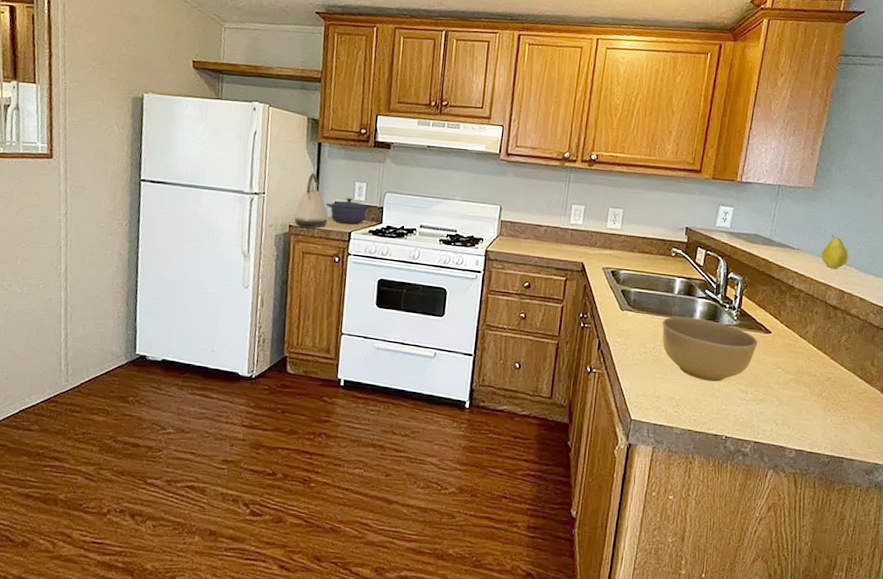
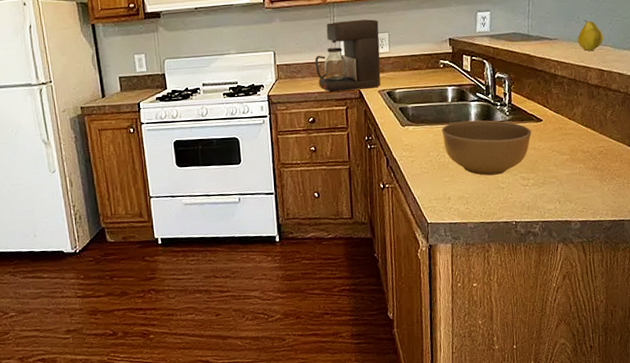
kettle: present [294,173,329,228] -> none [83,54,116,107]
cooking pot: present [325,198,371,225] -> none [110,71,154,97]
coffee maker: none [540,187,615,264] -> present [314,19,381,92]

